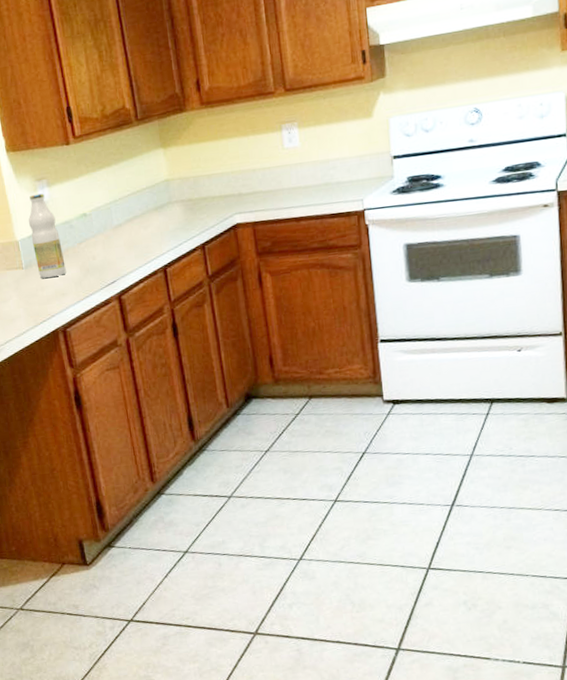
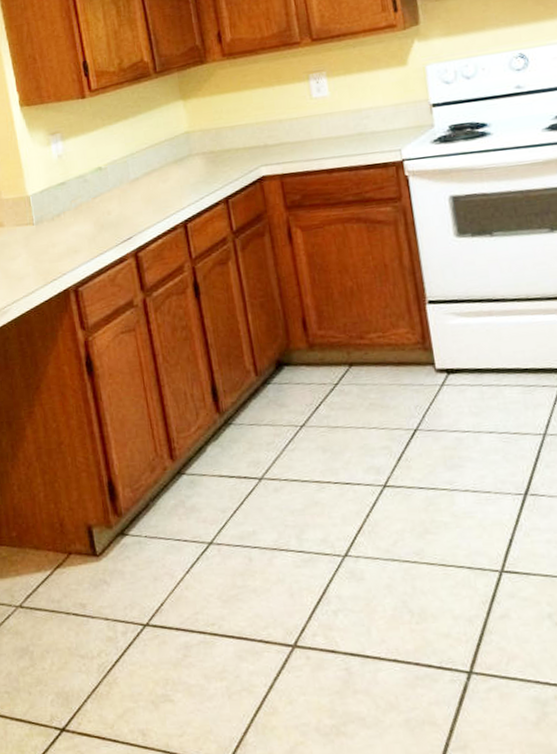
bottle: present [28,193,66,278] -> none [40,147,79,235]

